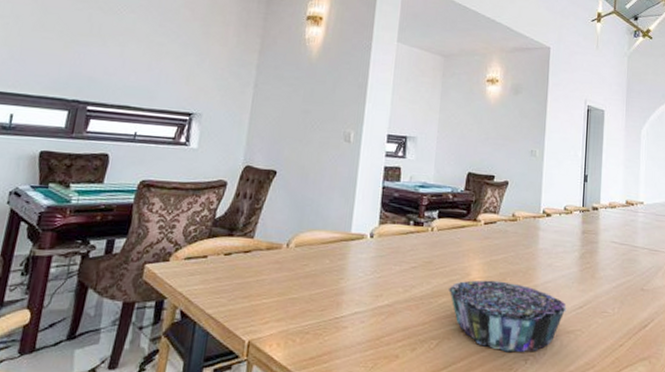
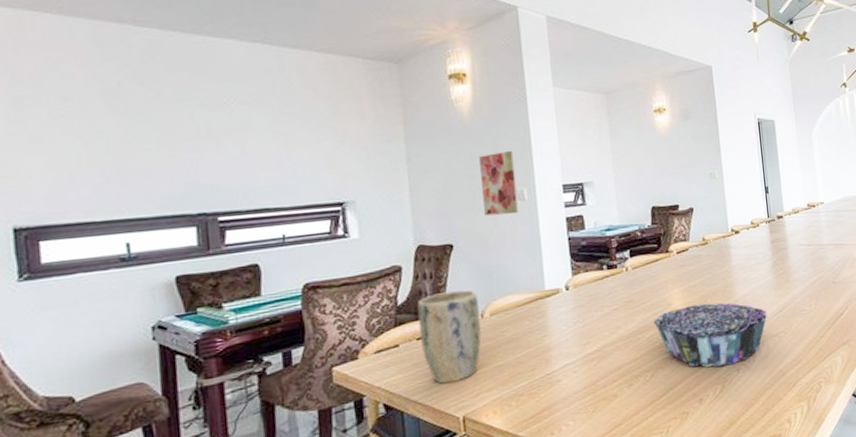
plant pot: none [226,214,288,305] -> present [417,290,482,384]
wall art: none [311,93,349,154] -> present [479,150,519,216]

